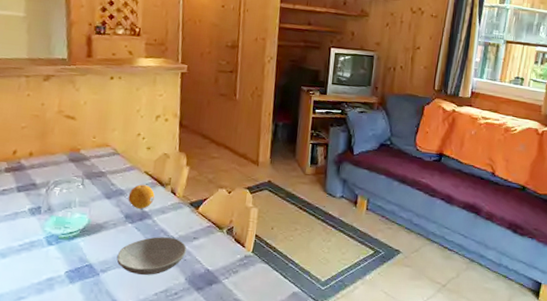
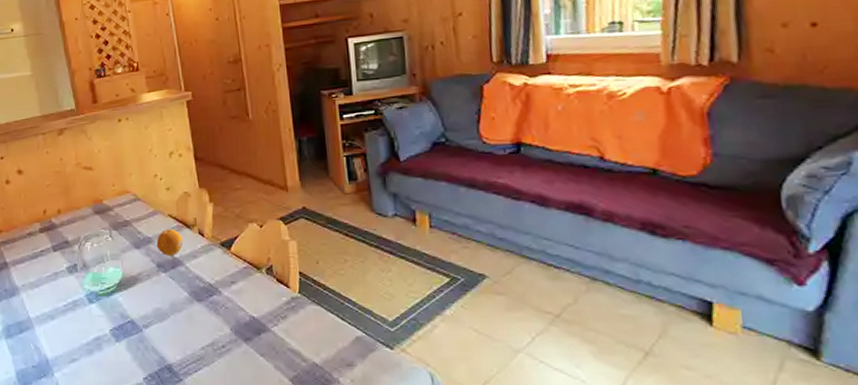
bowl: present [116,237,187,275] -> none [156,284,227,328]

